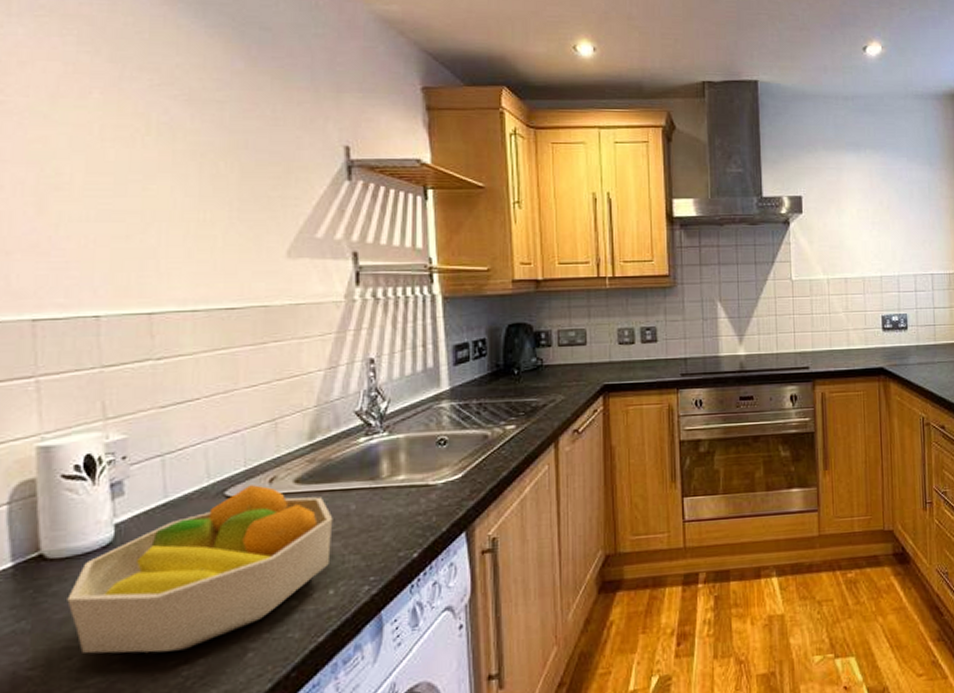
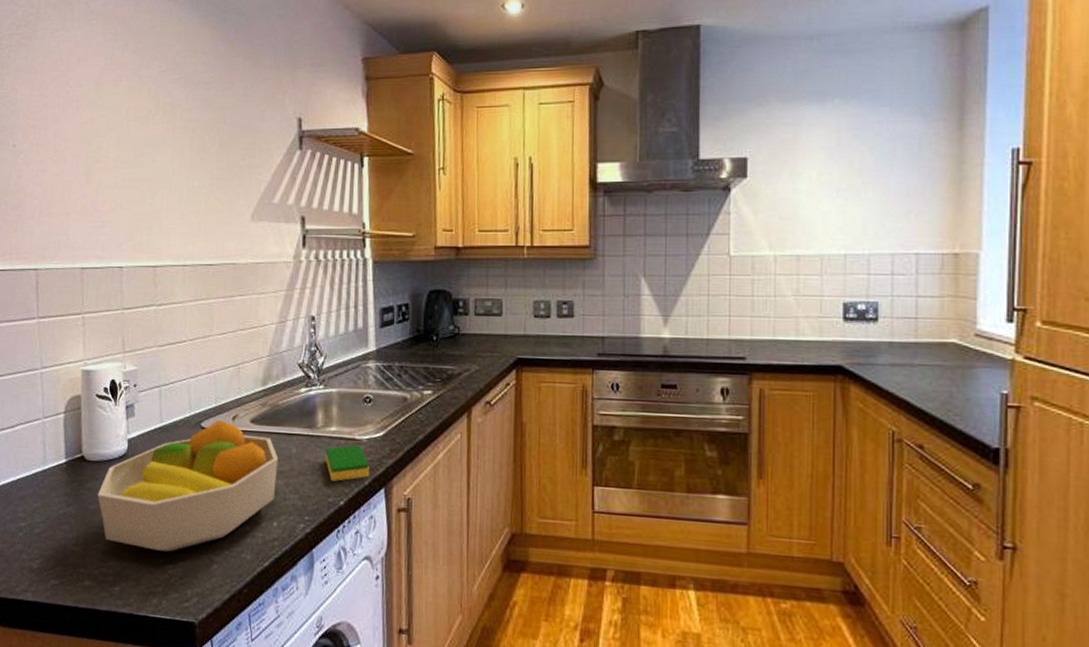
dish sponge: none [392,491,447,534] -> present [325,445,369,482]

